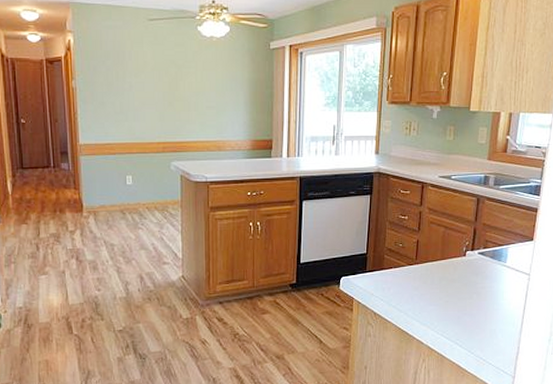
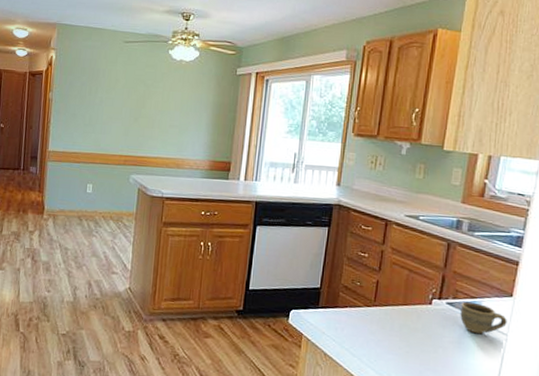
cup: none [490,249,529,277] -> present [460,301,507,335]

